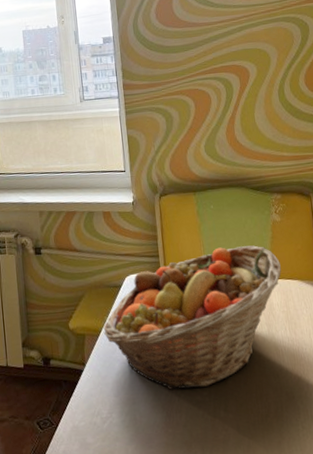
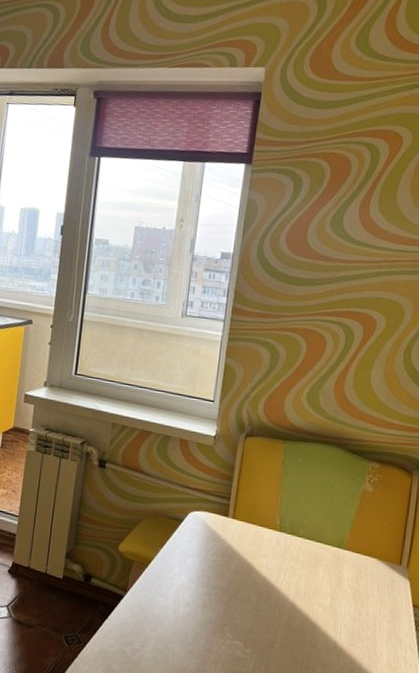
fruit basket: present [103,245,281,390] -> none [154,504,361,645]

